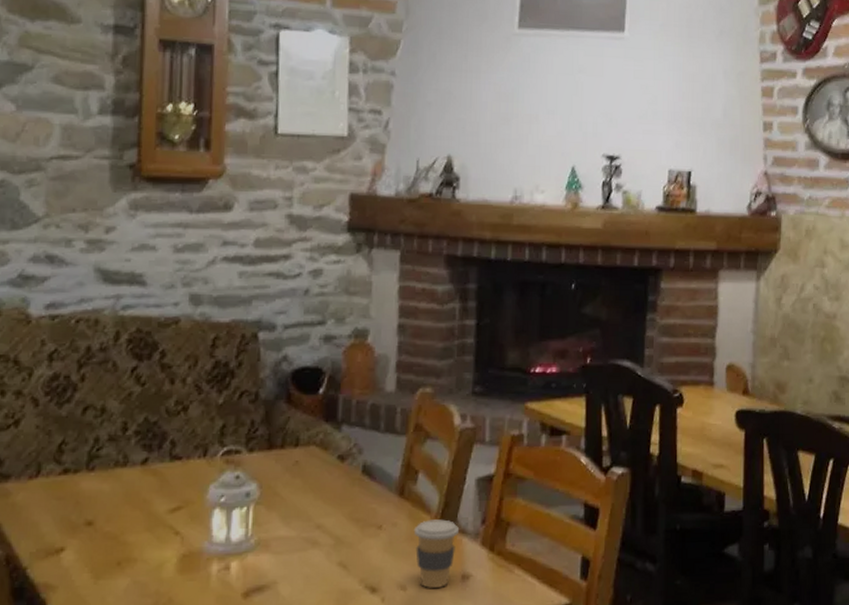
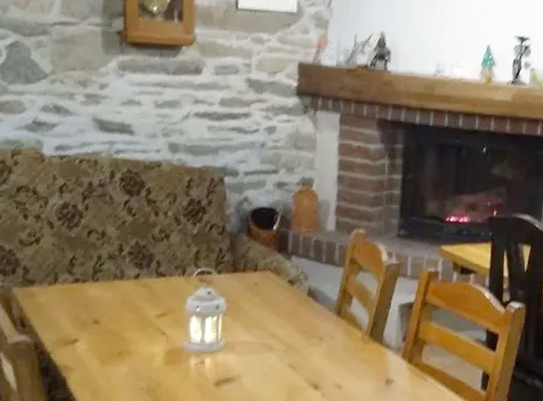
coffee cup: present [413,519,460,588] -> none [348,335,385,389]

